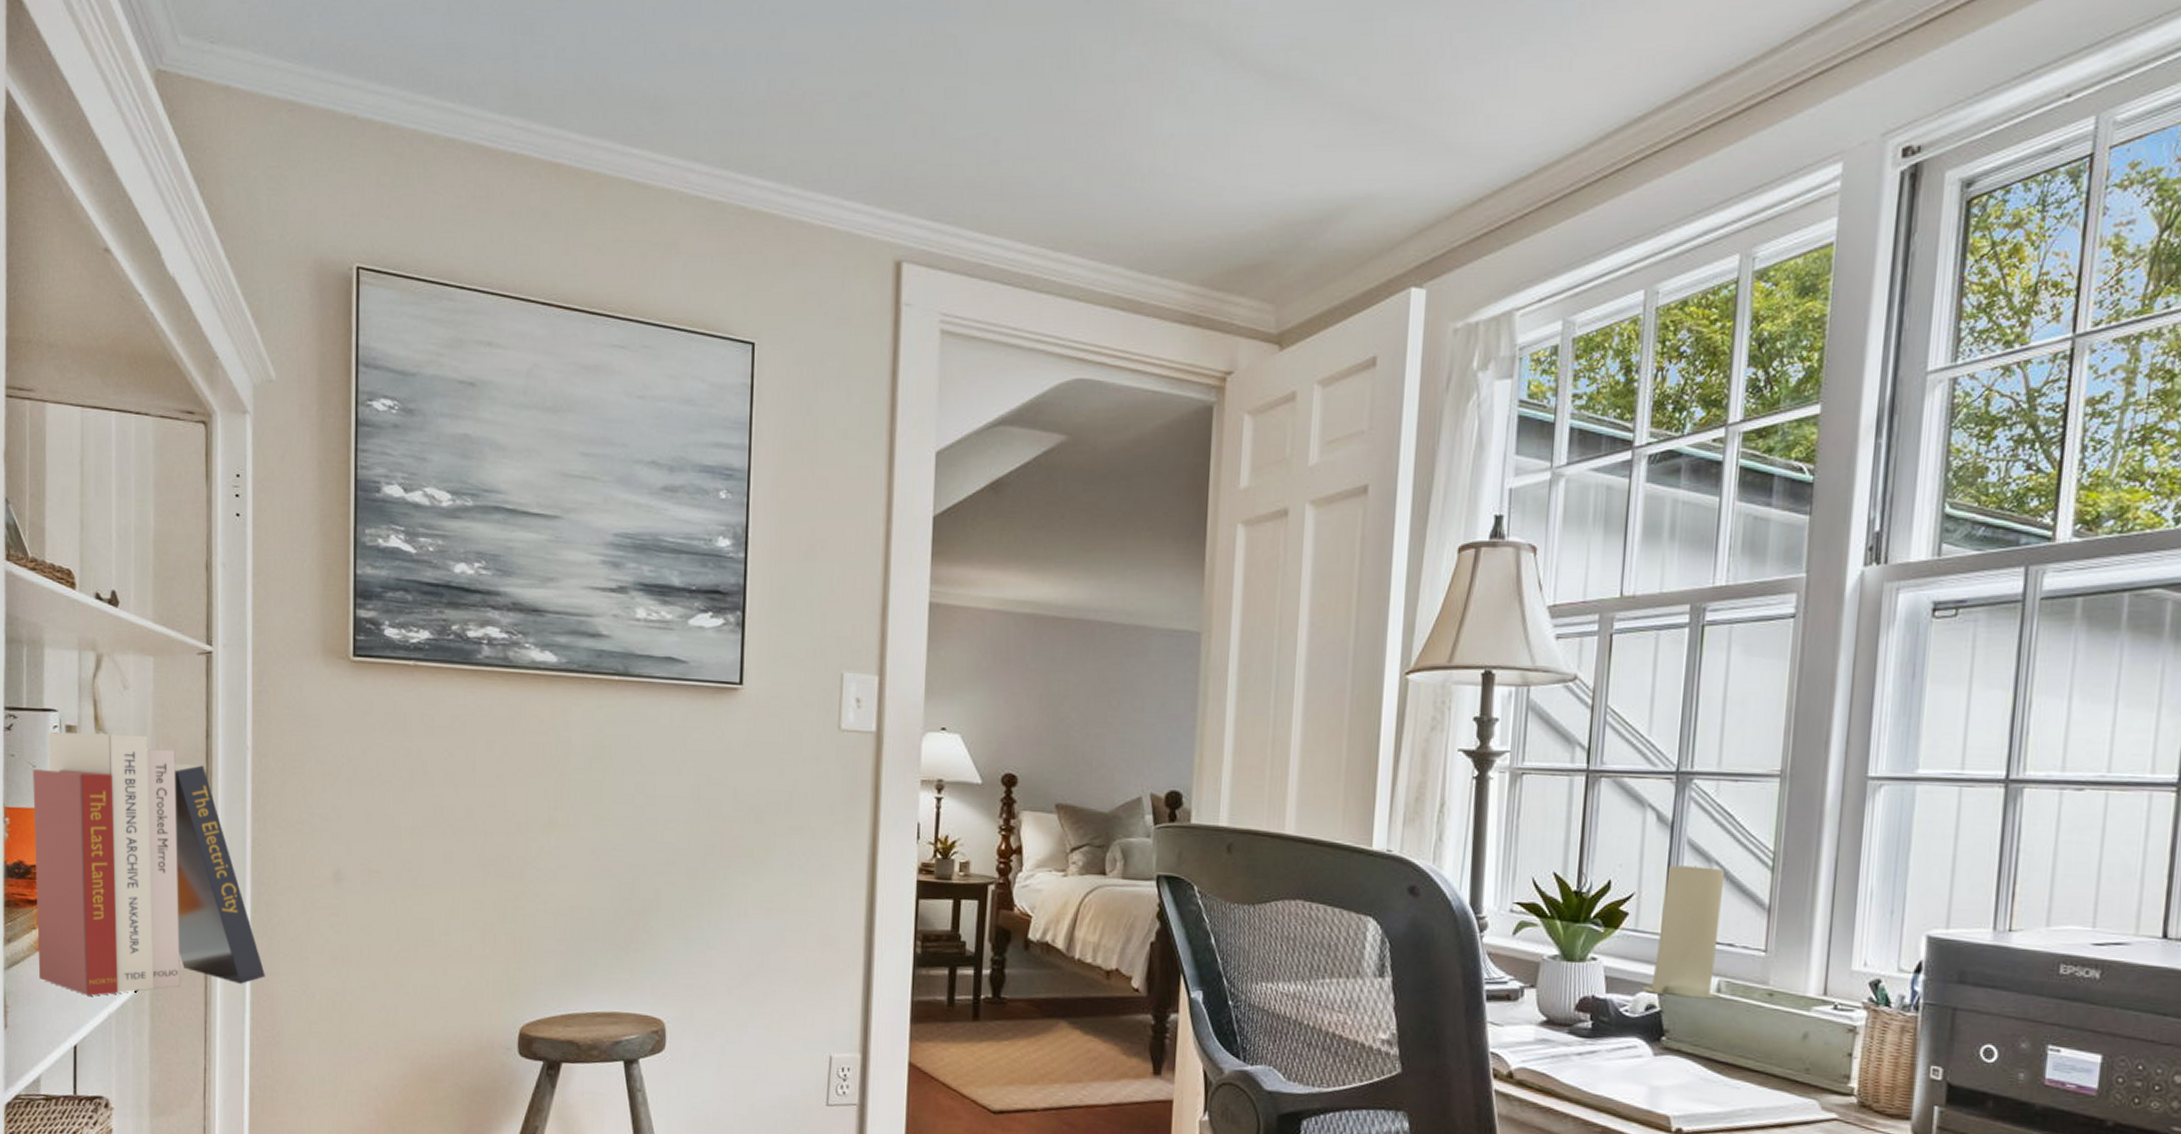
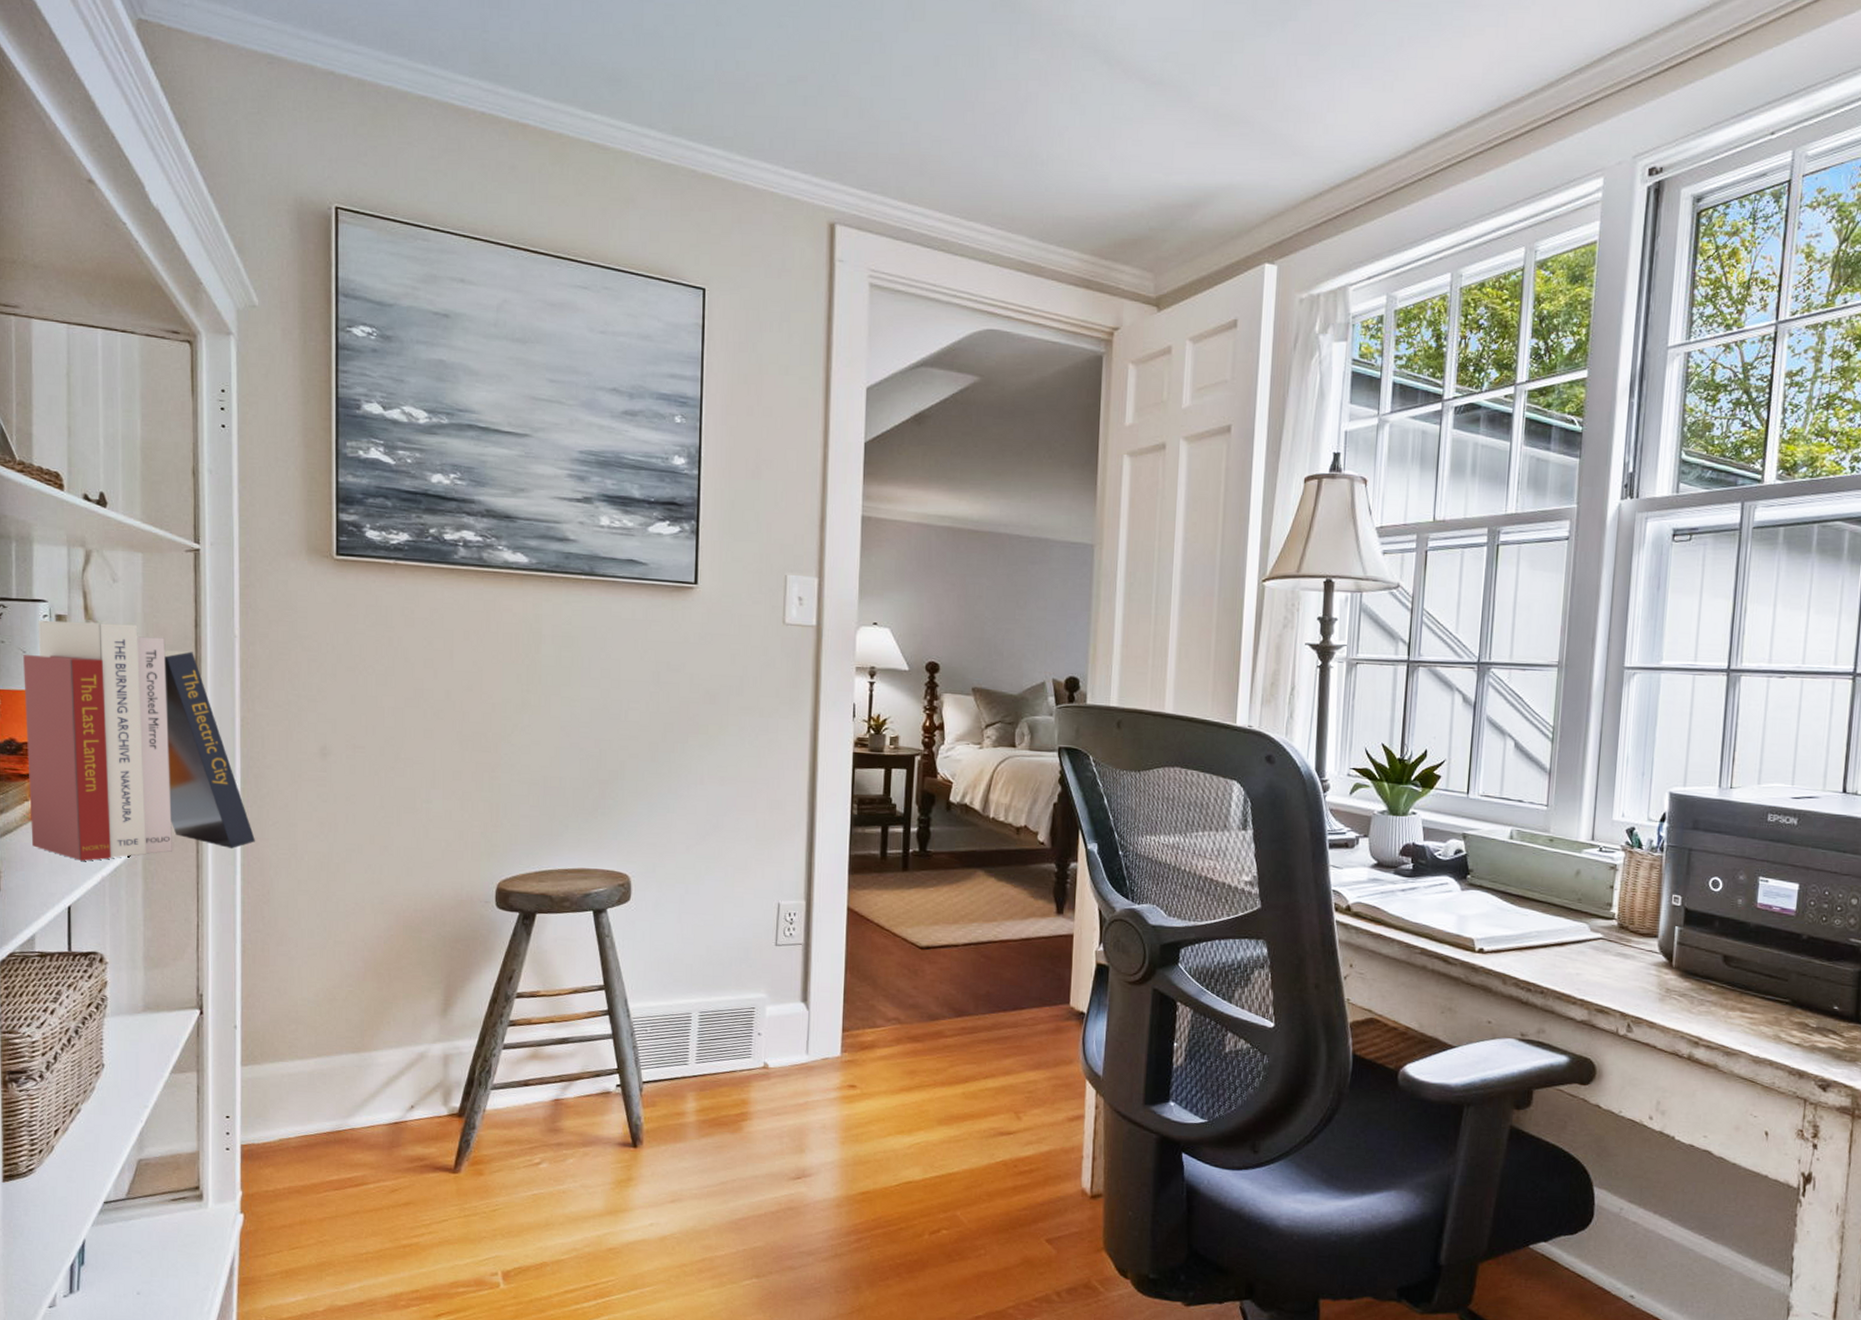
candle: present [1641,865,1725,1000] -> none [1451,737,1516,845]

